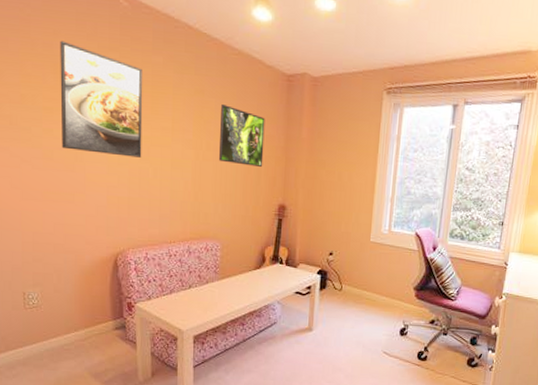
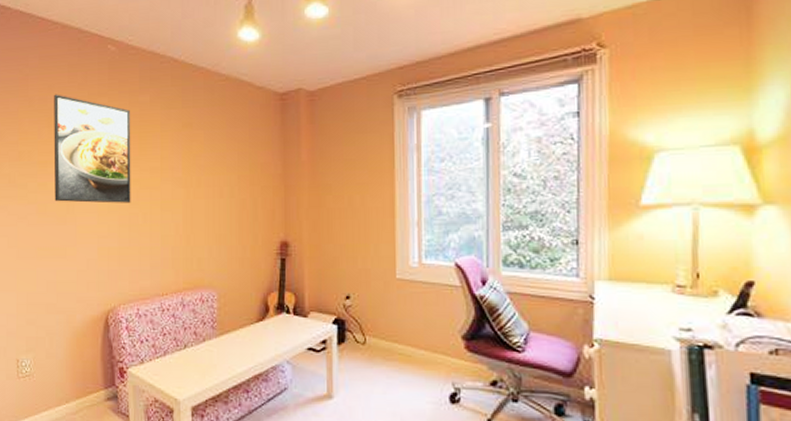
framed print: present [219,105,265,168] -> none [211,135,259,201]

